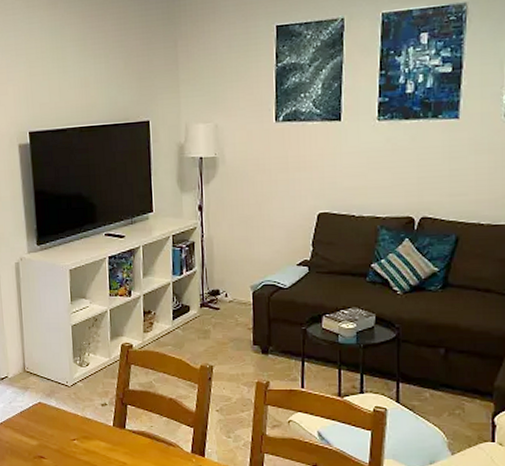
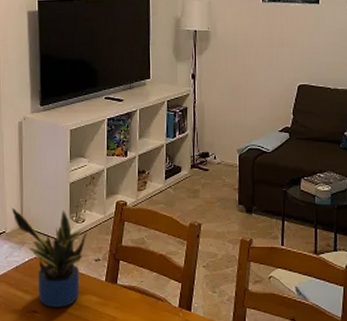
potted plant: none [12,352,92,453] -> present [11,207,87,307]

